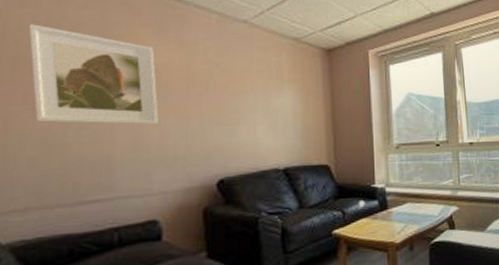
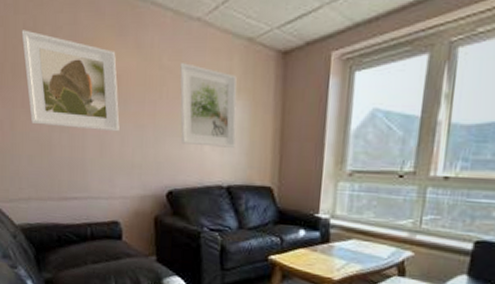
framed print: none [227,58,289,133] -> present [180,63,237,148]

